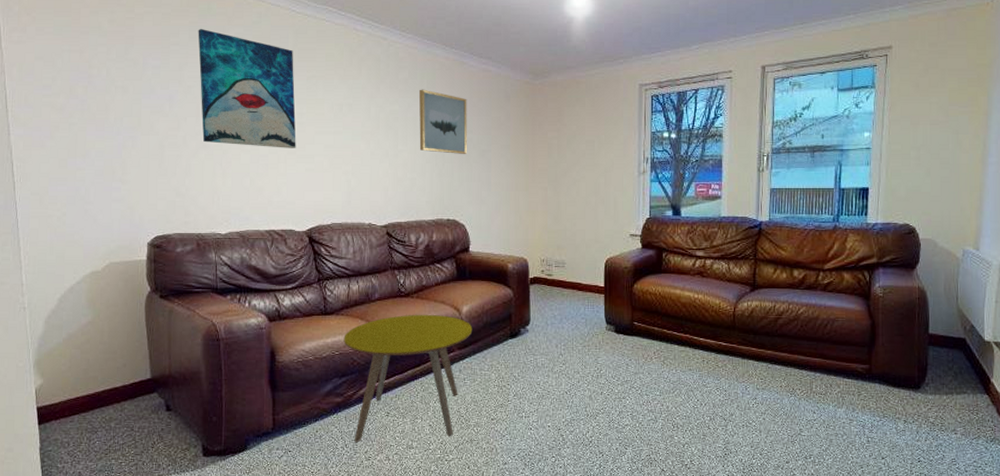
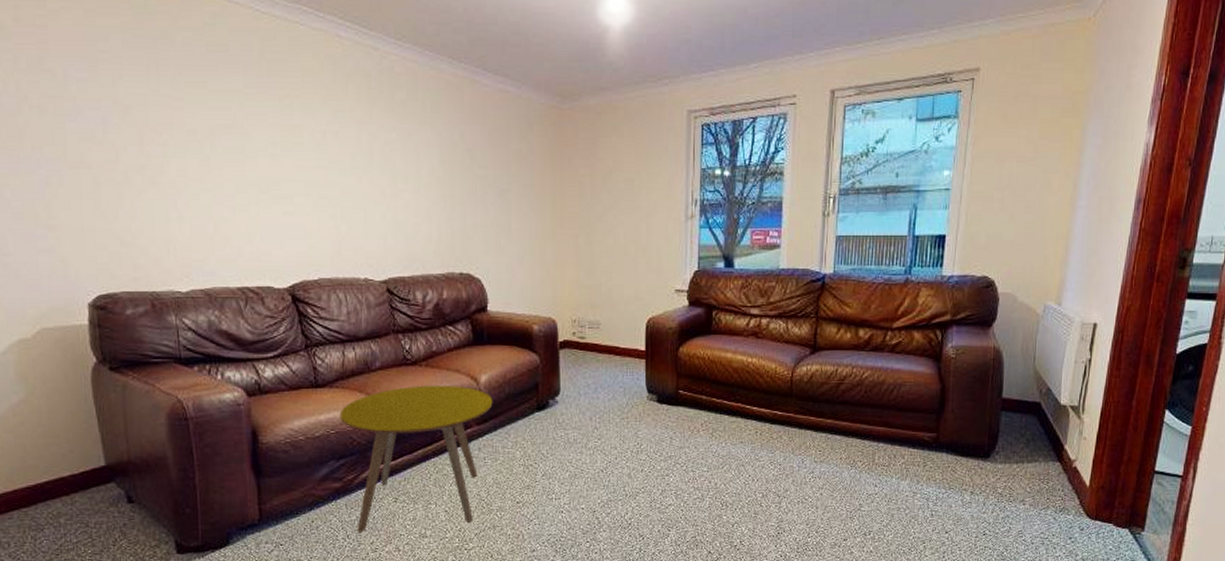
wall art: present [198,28,296,148] -> none [133,30,270,186]
wall art: present [419,89,467,154] -> none [422,113,482,194]

